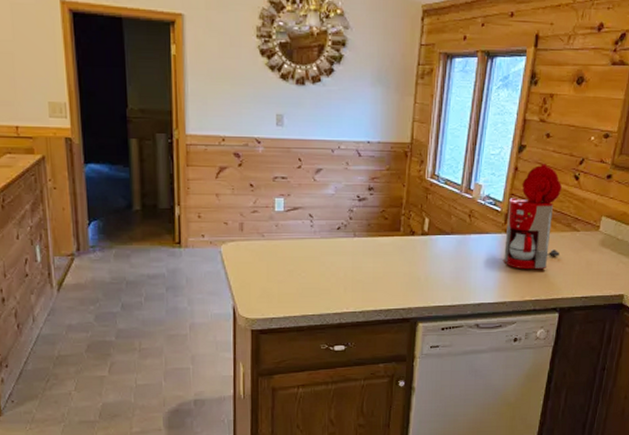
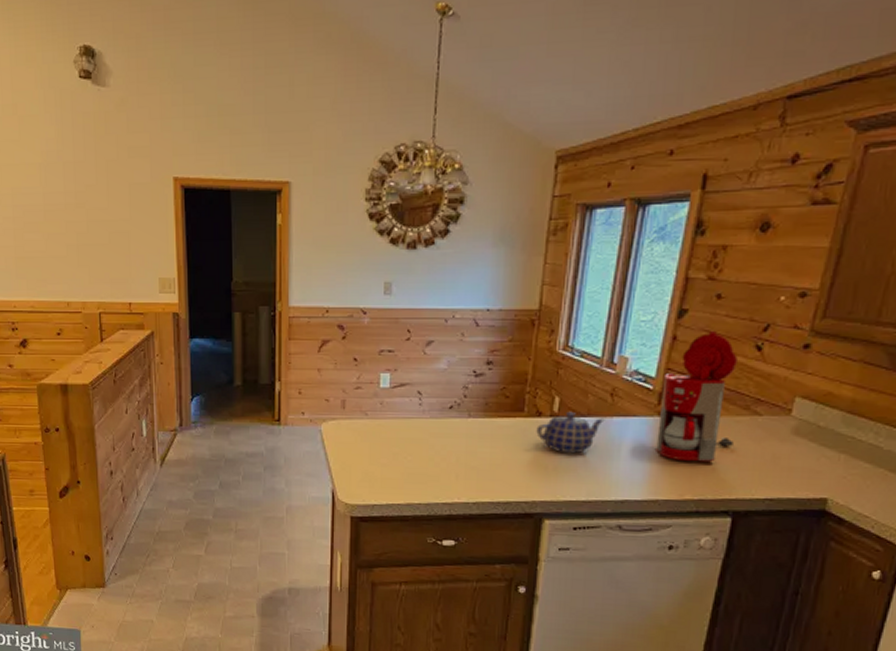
teapot: none [411,231,465,266] -> present [536,413,605,454]

